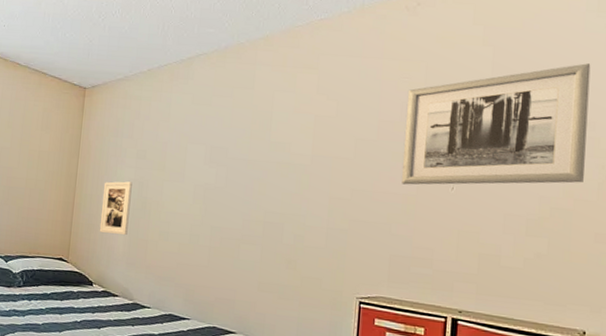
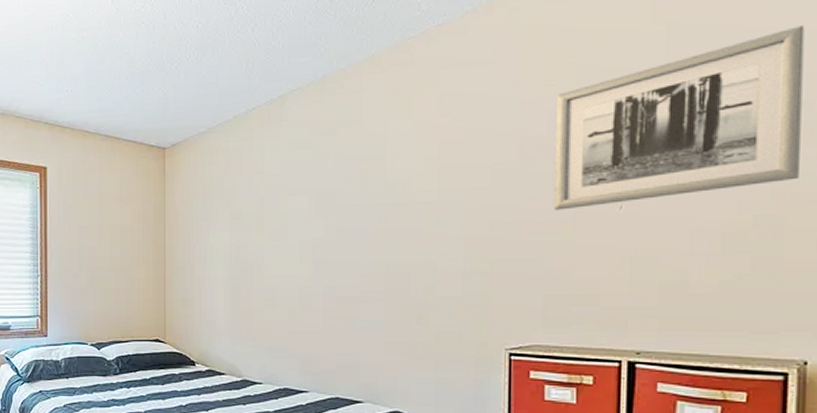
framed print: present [99,181,132,236] -> none [196,247,228,307]

